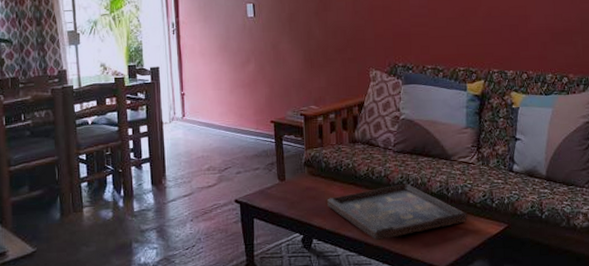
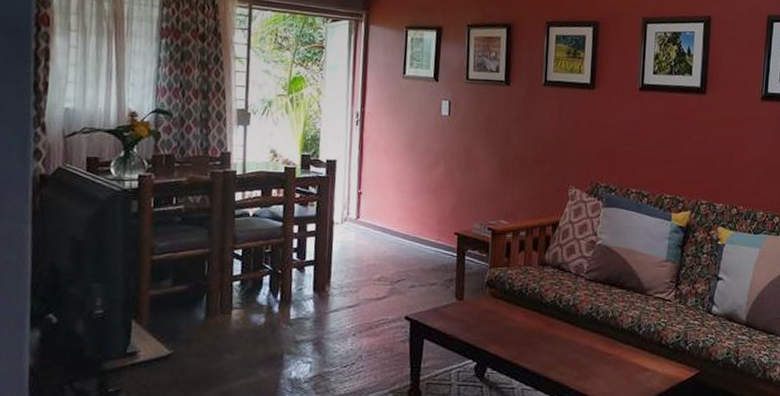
decorative tray: present [327,183,468,241] -> none [507,315,659,376]

